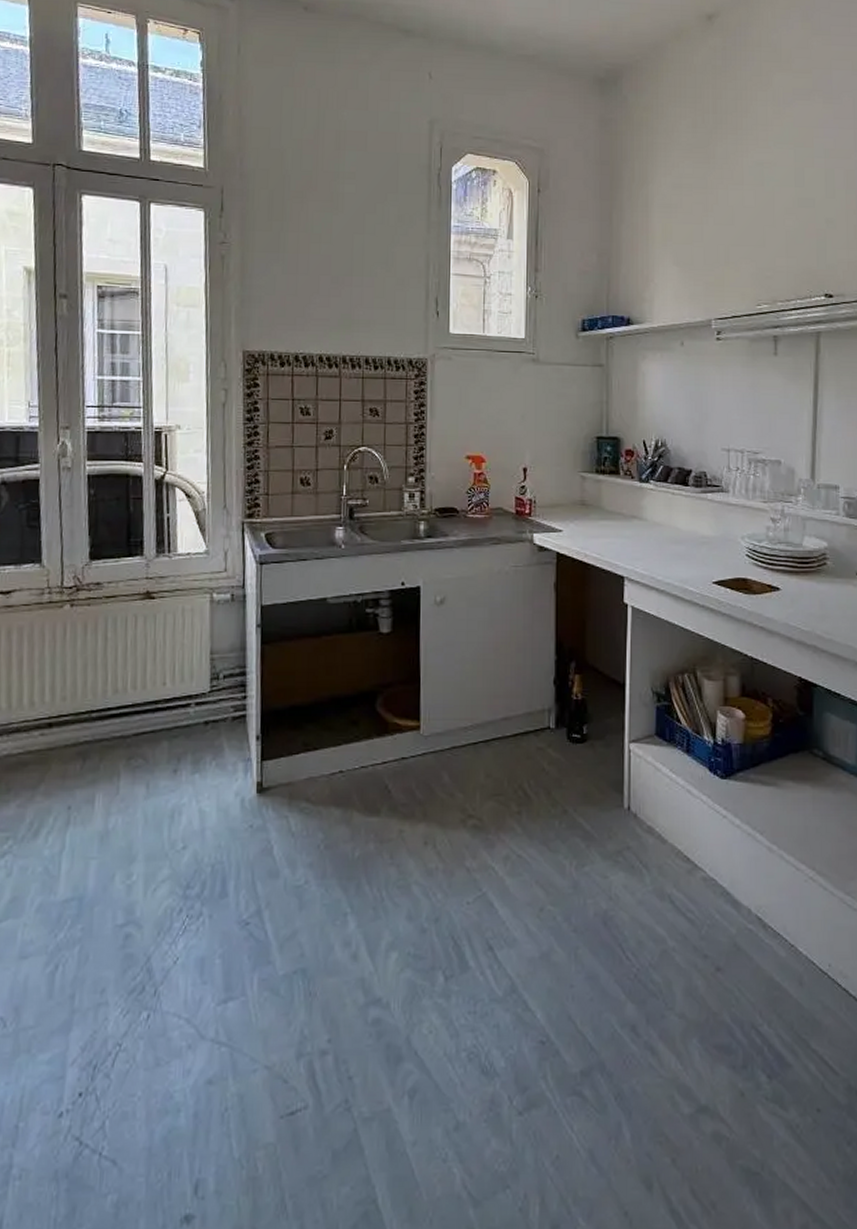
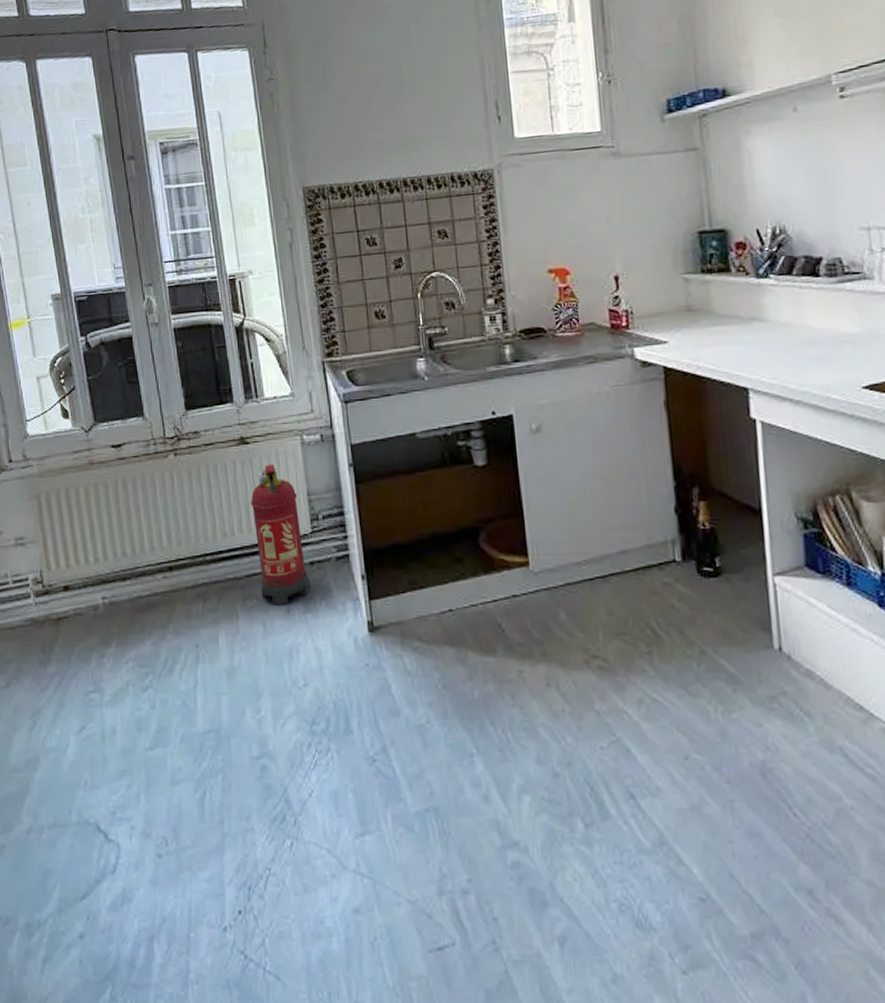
fire extinguisher: none [148,621,202,765] -> present [250,465,310,605]

